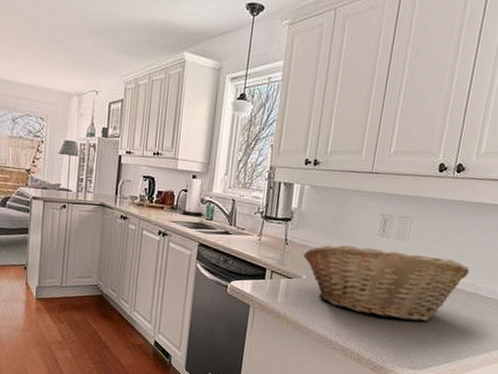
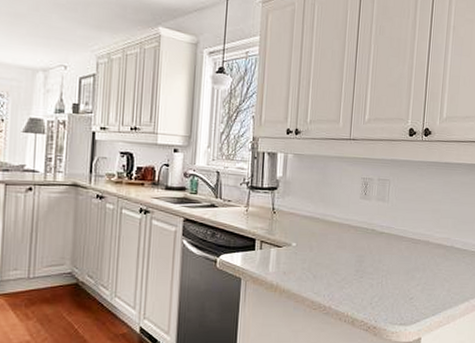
fruit basket: present [303,245,469,322] -> none [292,209,444,278]

